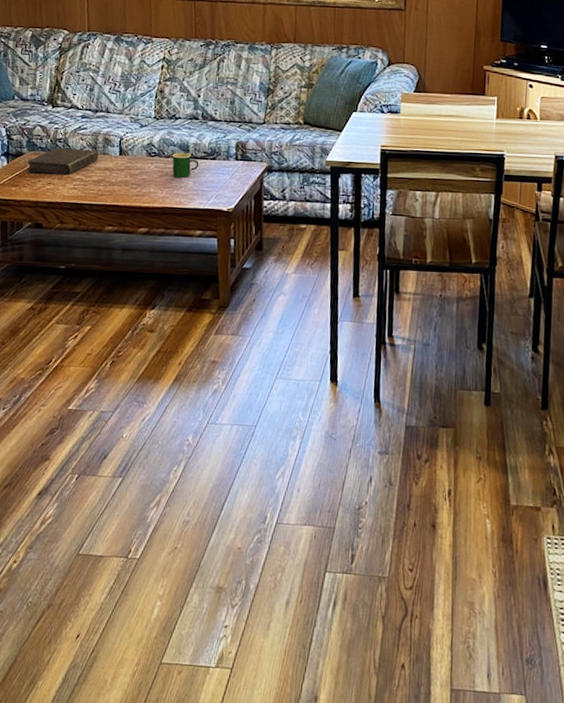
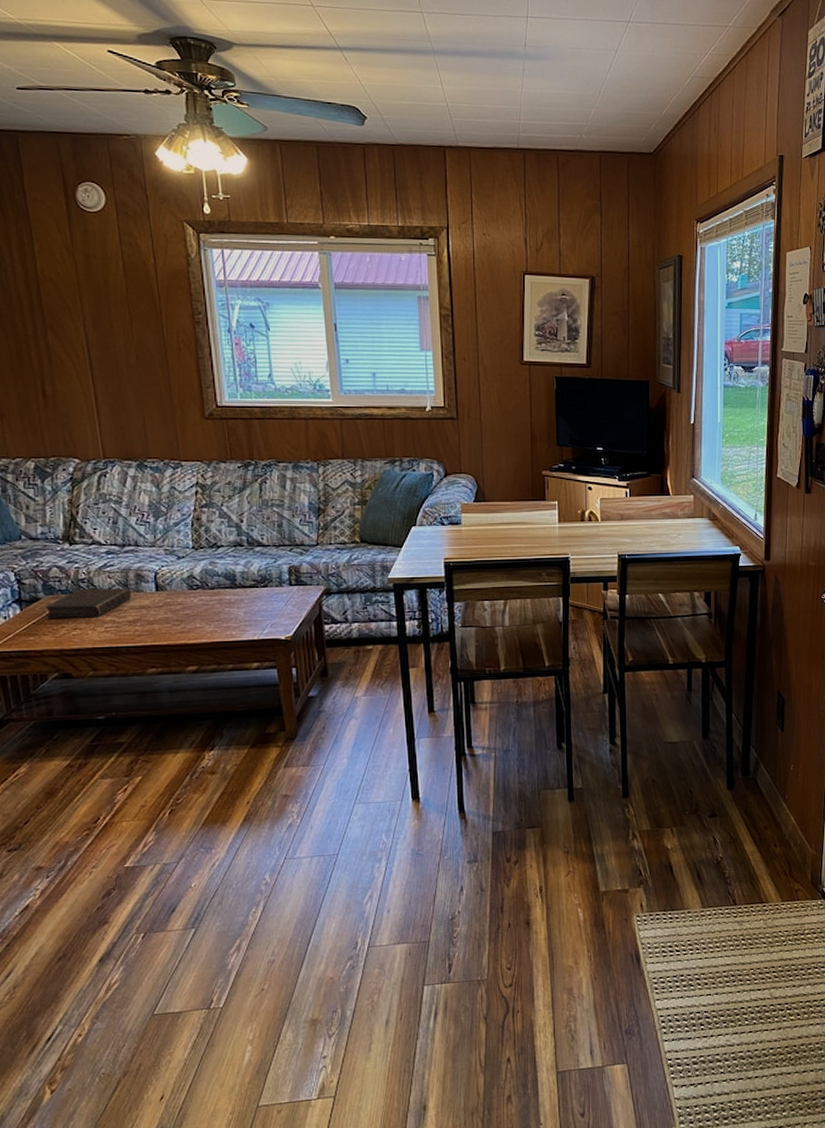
mug: present [172,153,199,179] -> none [218,583,249,610]

